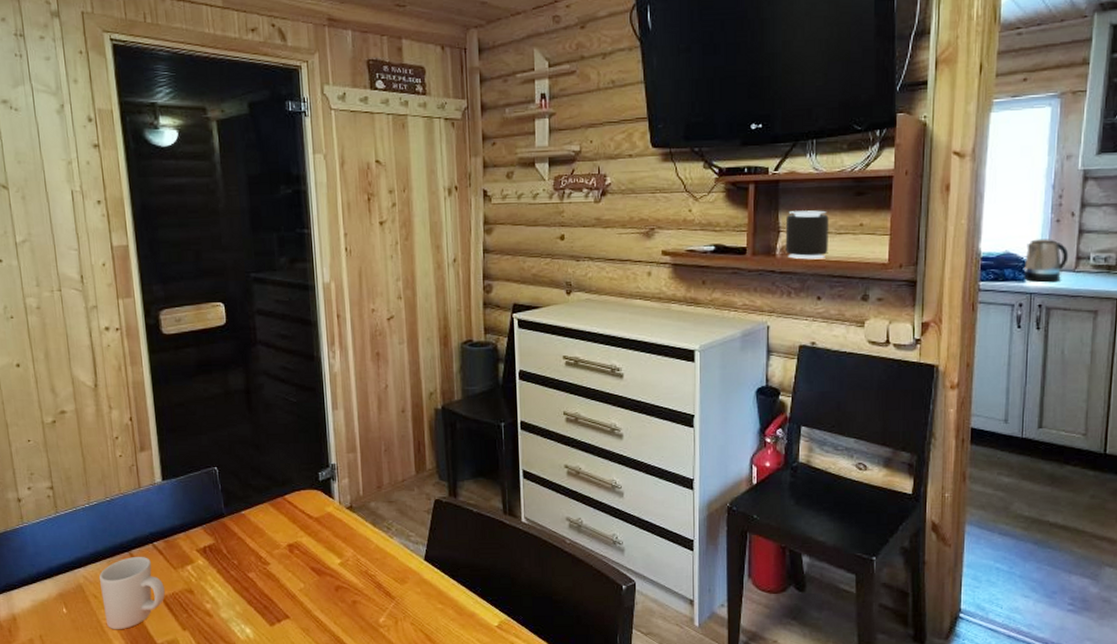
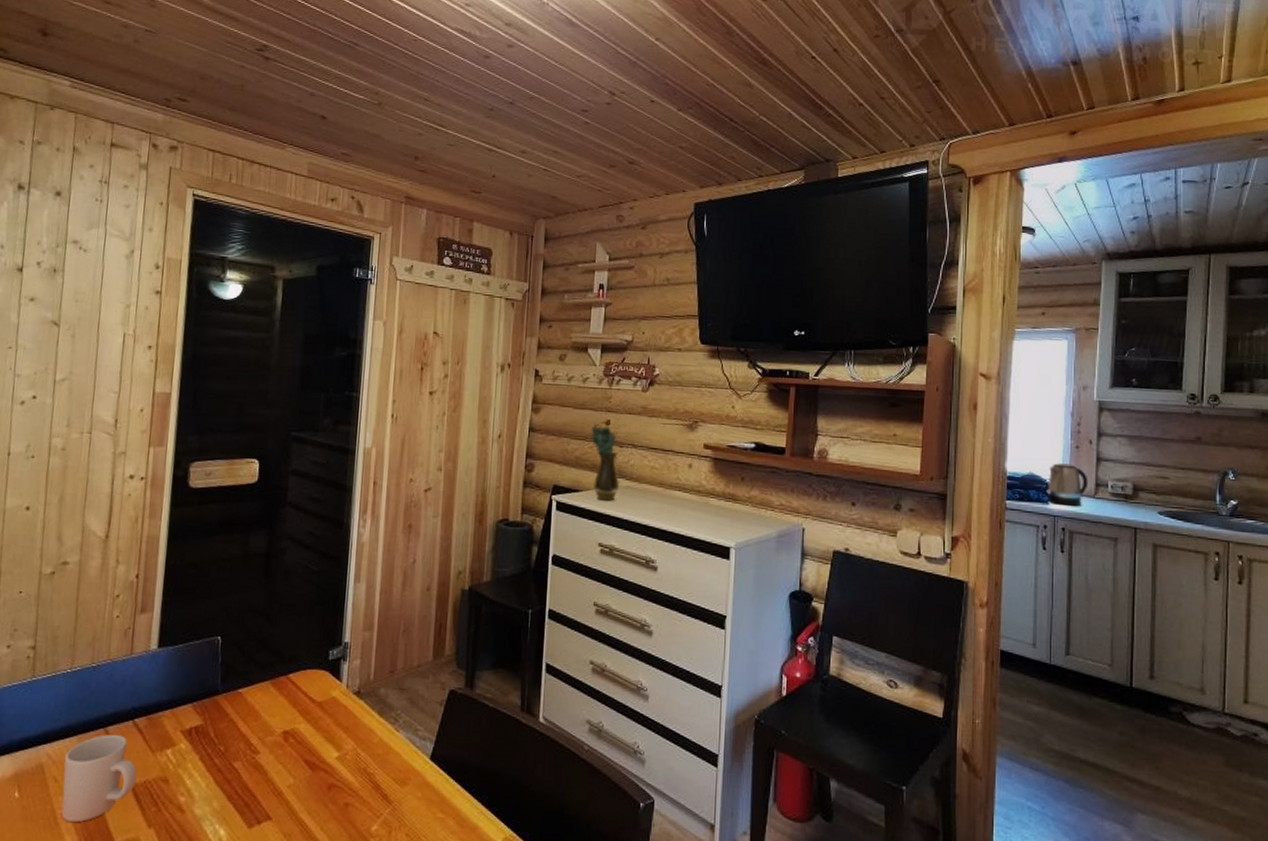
vase: none [545,238,579,315] -> present [589,422,619,501]
speaker: present [785,210,829,260] -> none [822,416,864,466]

